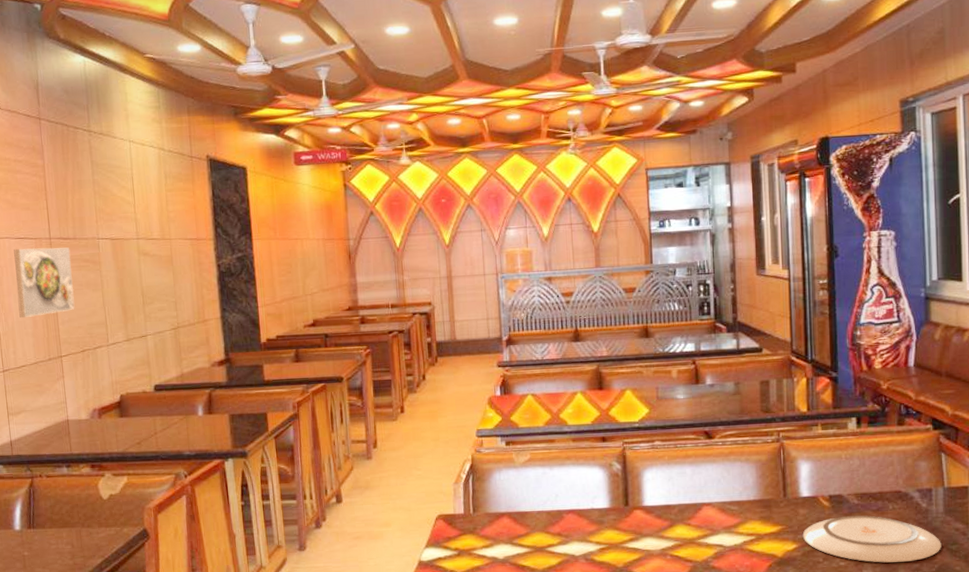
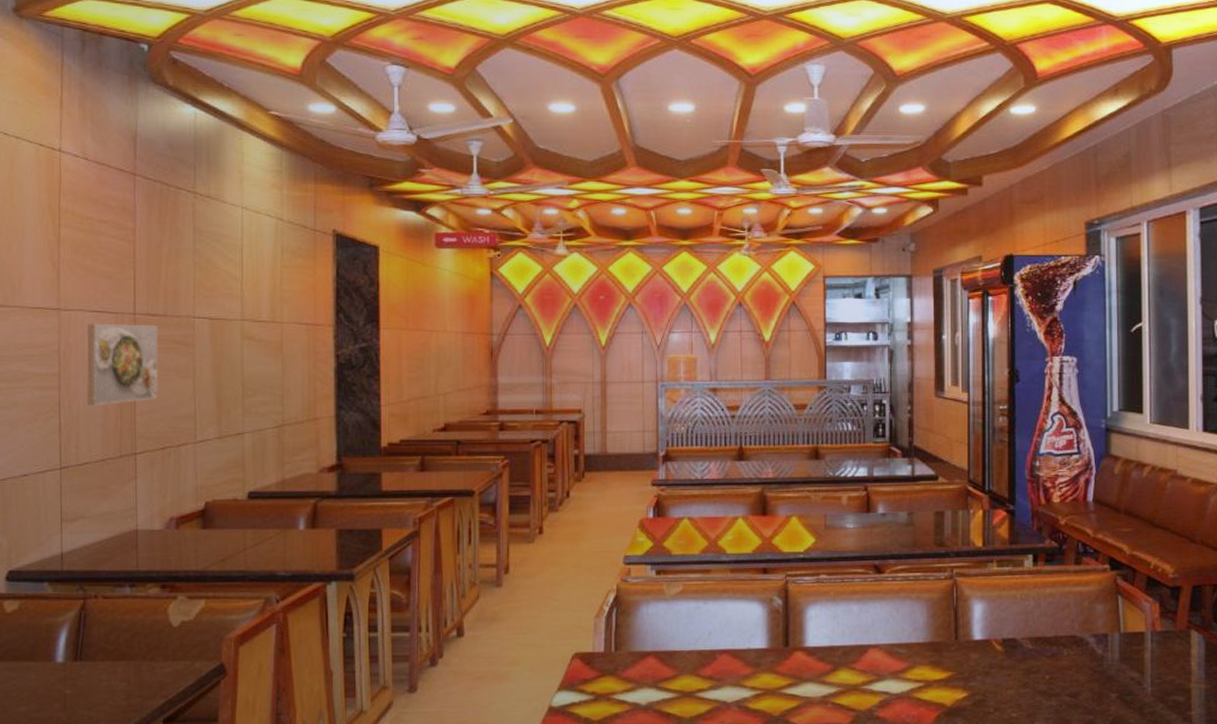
plate: present [802,515,941,563] -> none [973,661,1116,715]

